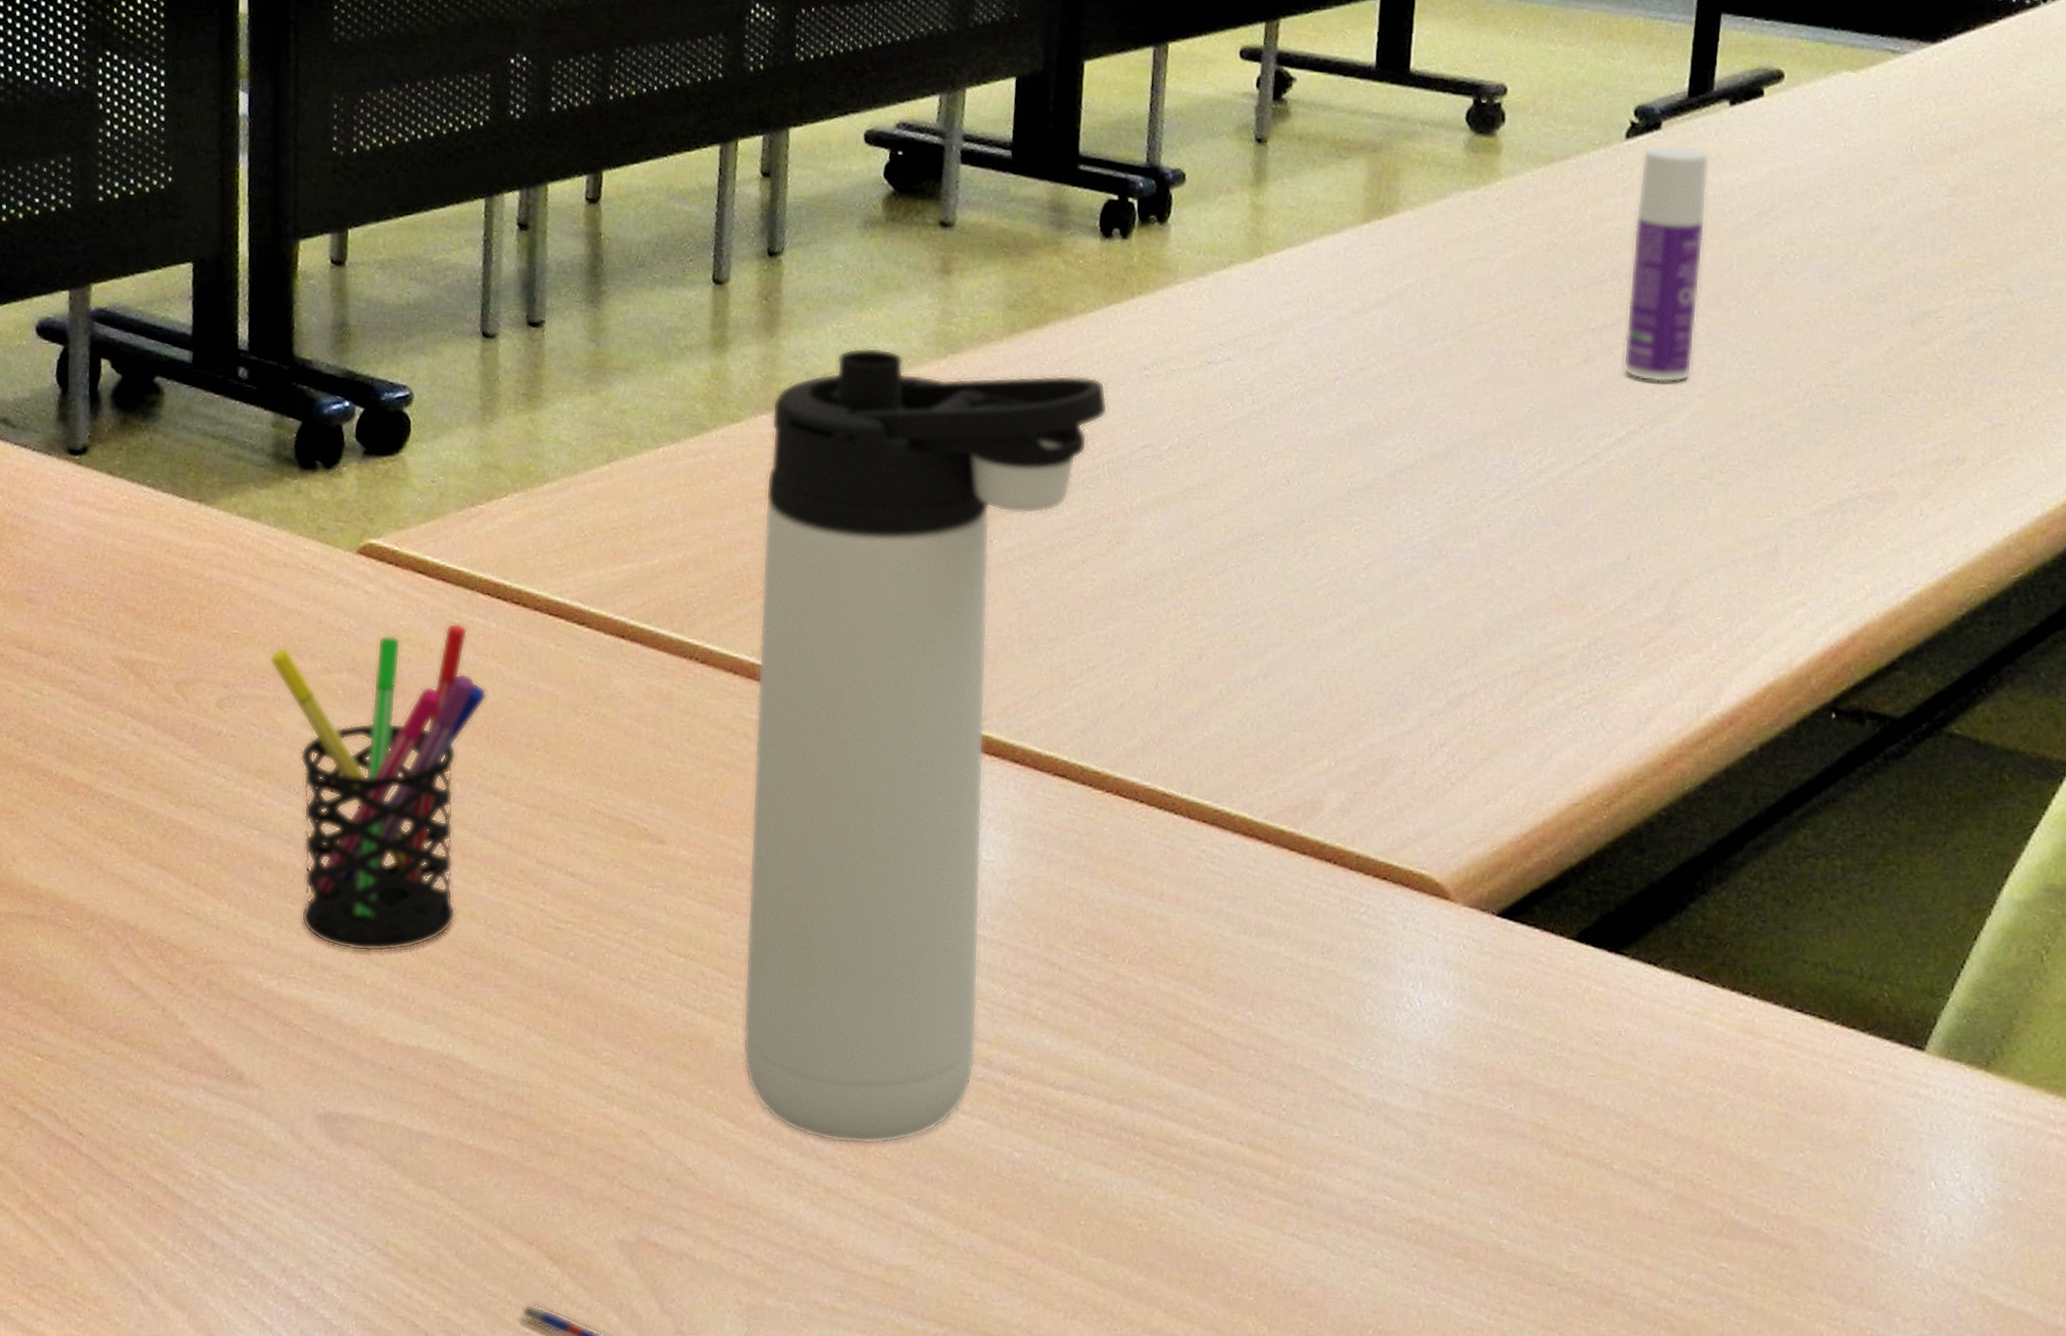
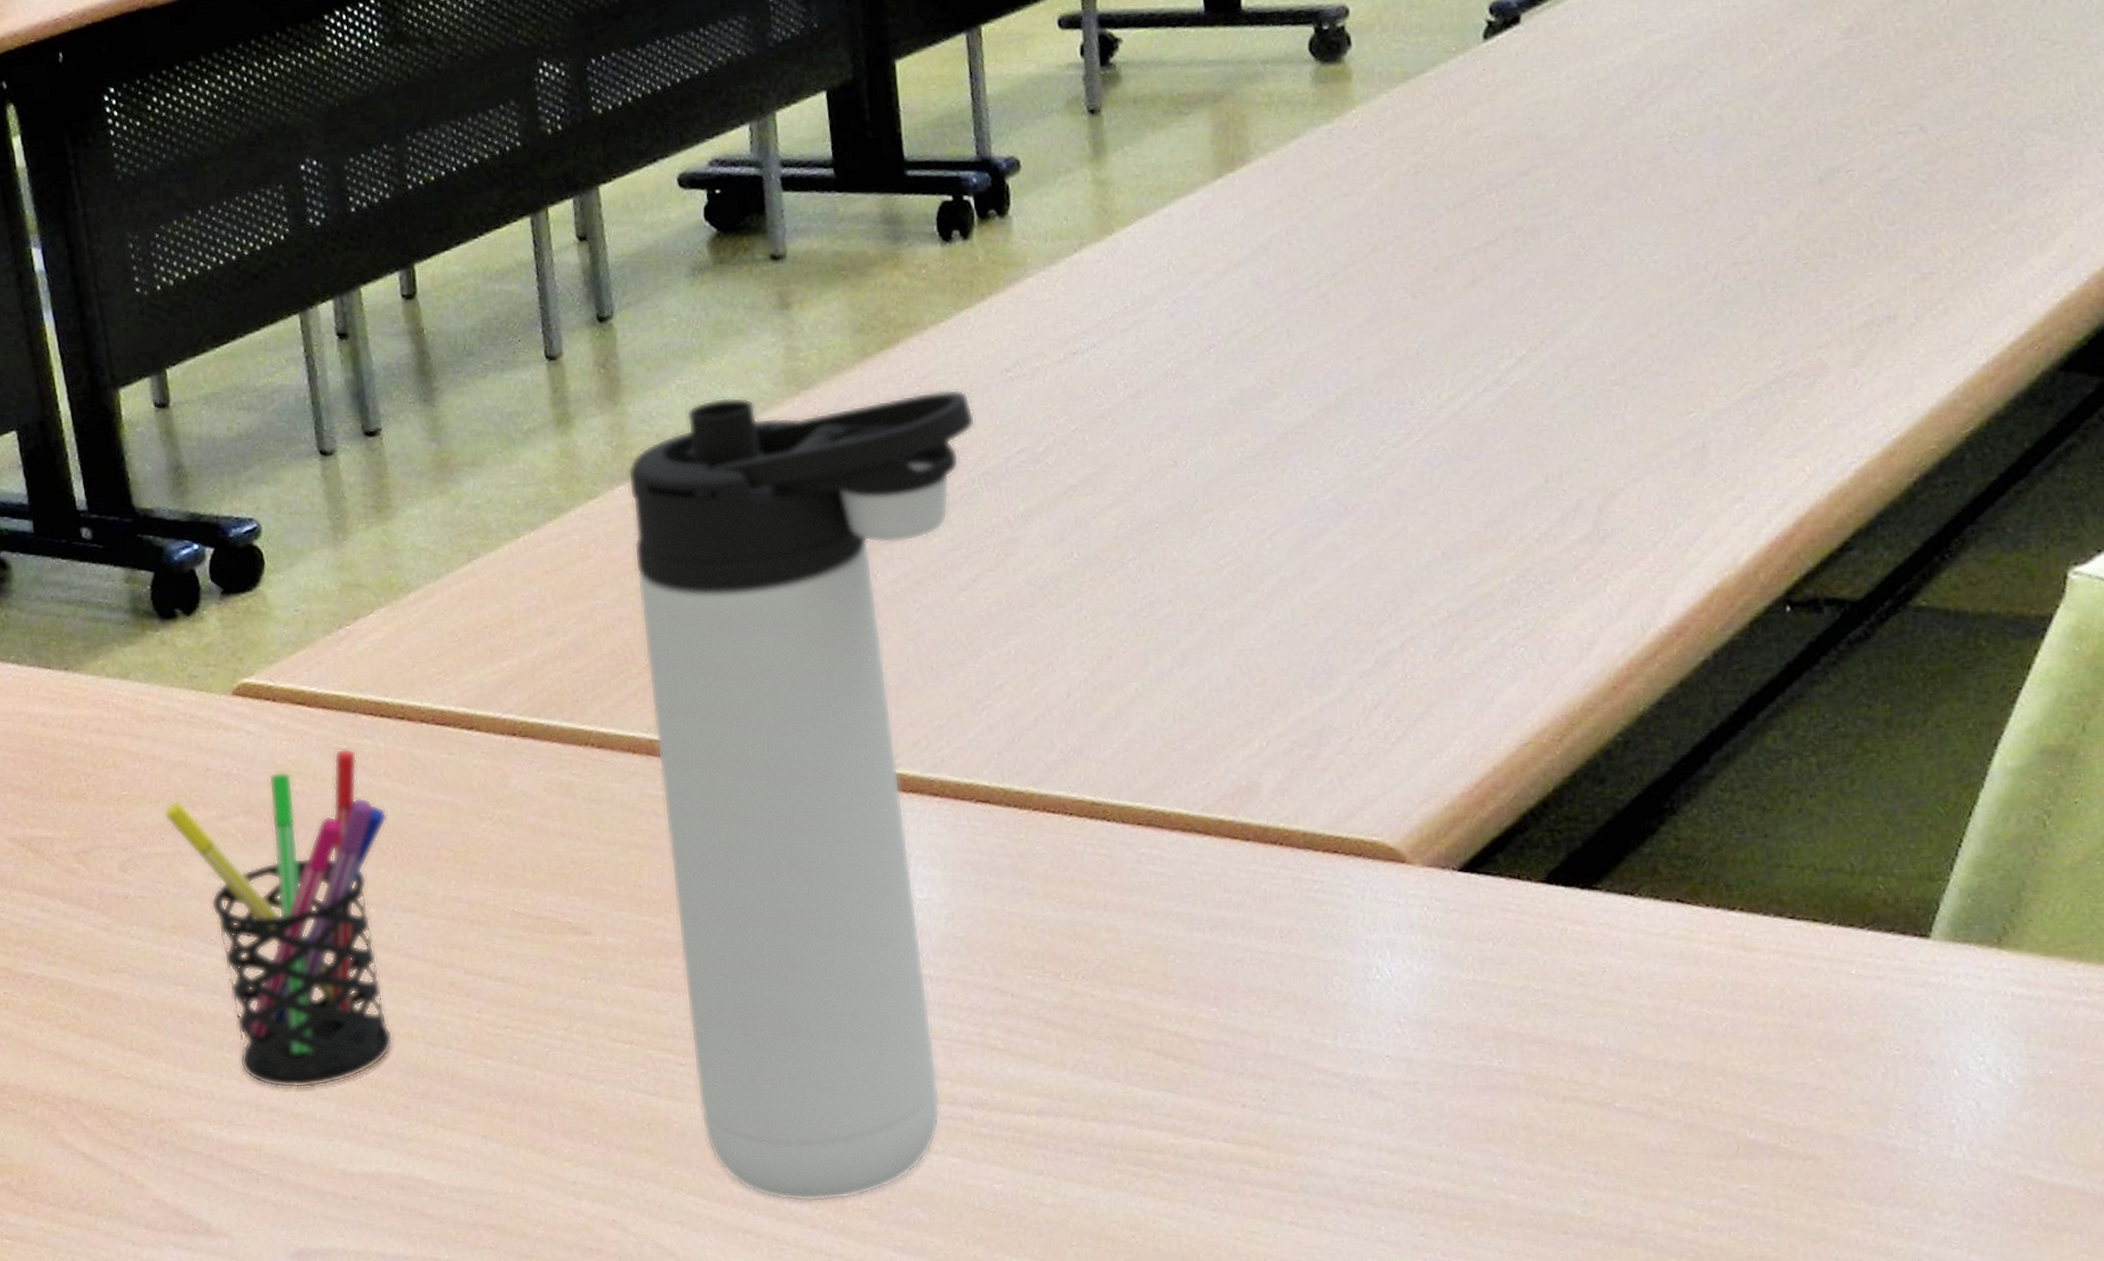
bottle: present [1623,145,1710,383] -> none [1504,36,1589,293]

